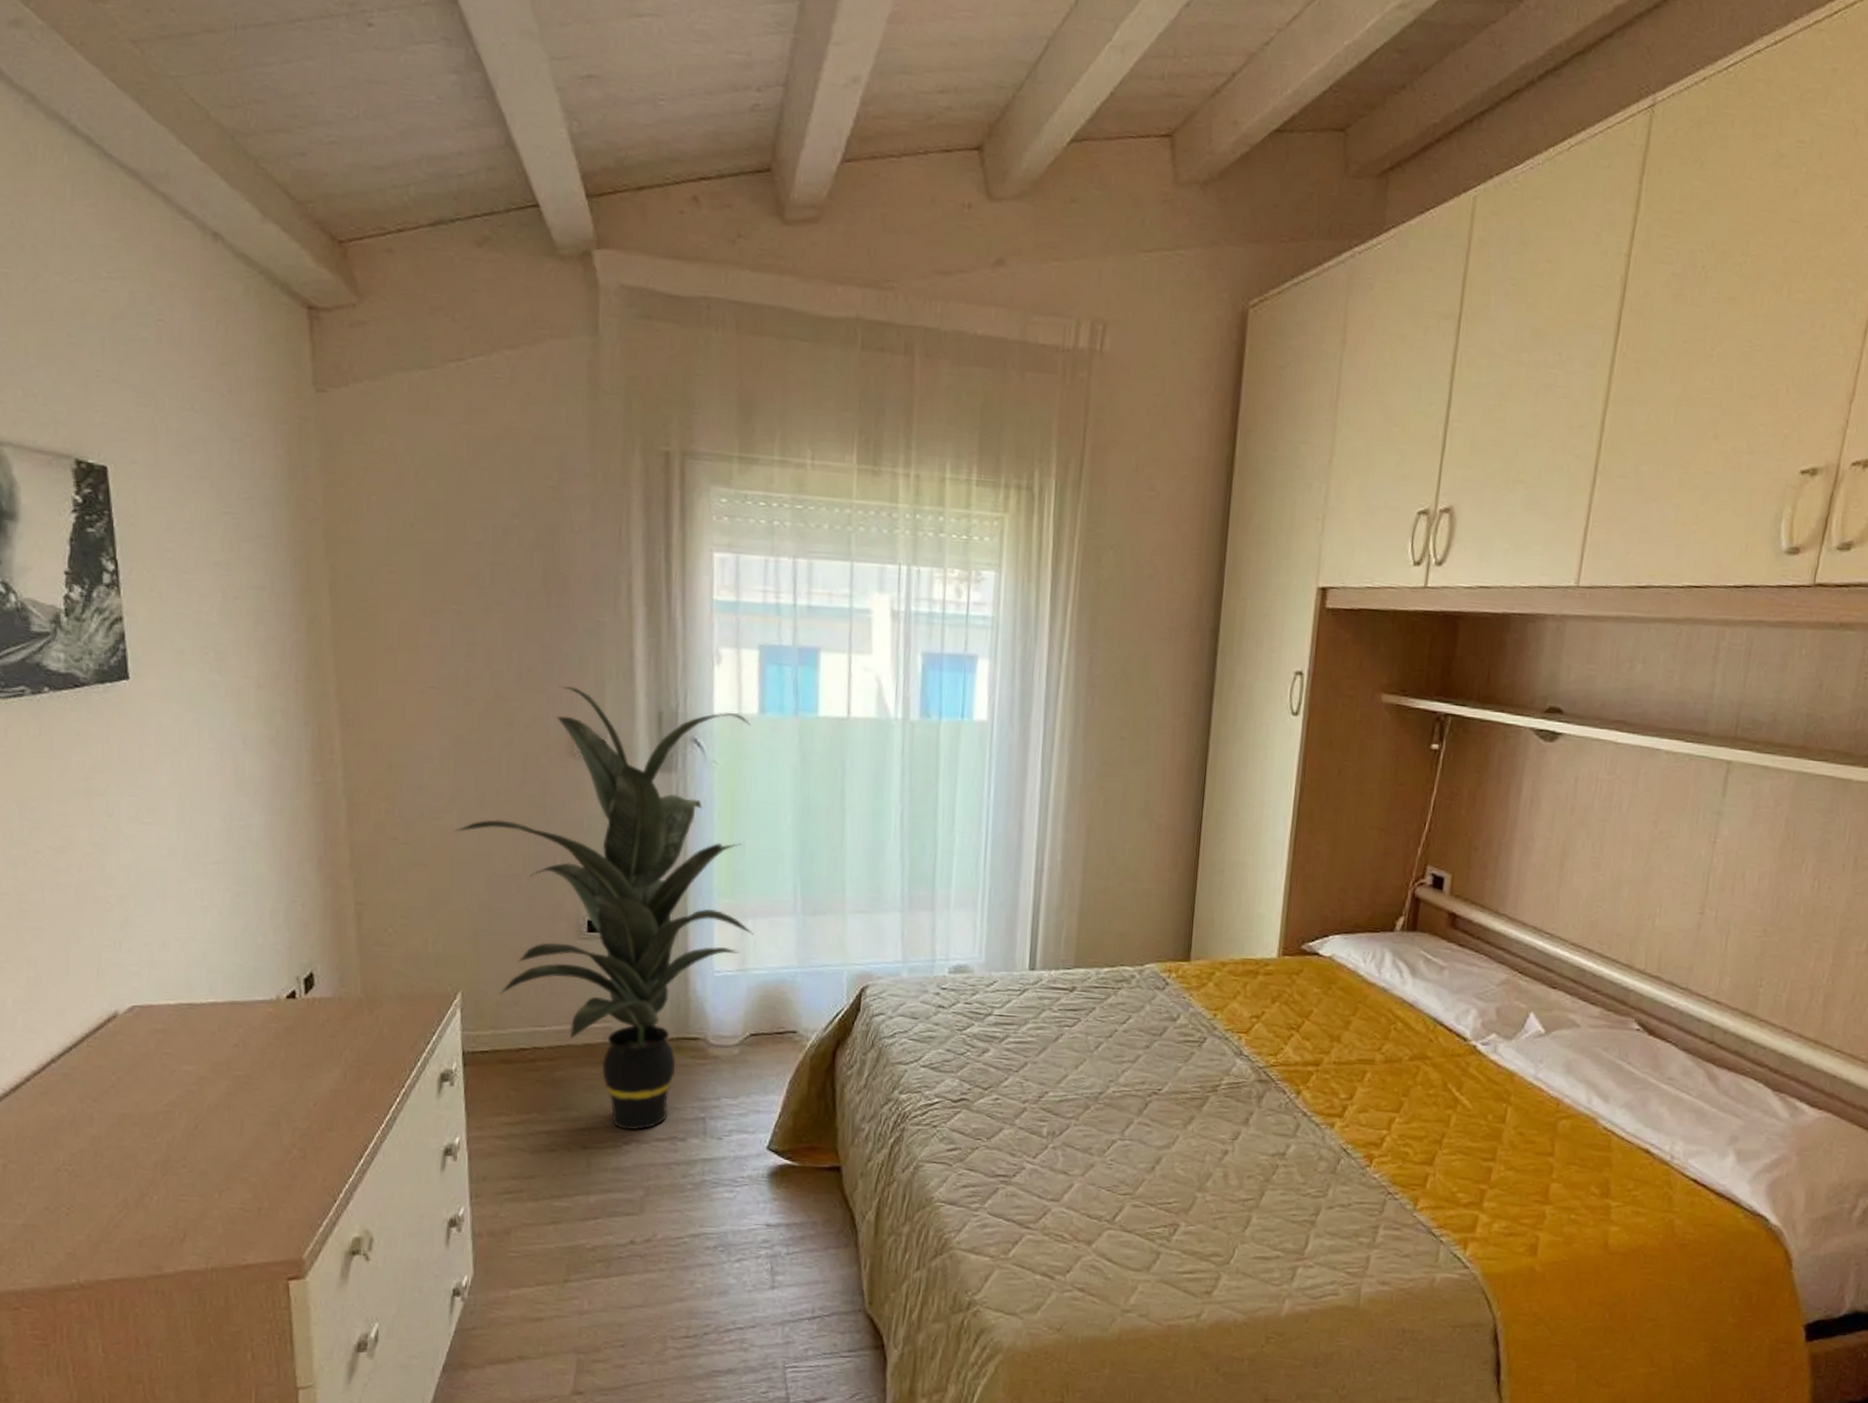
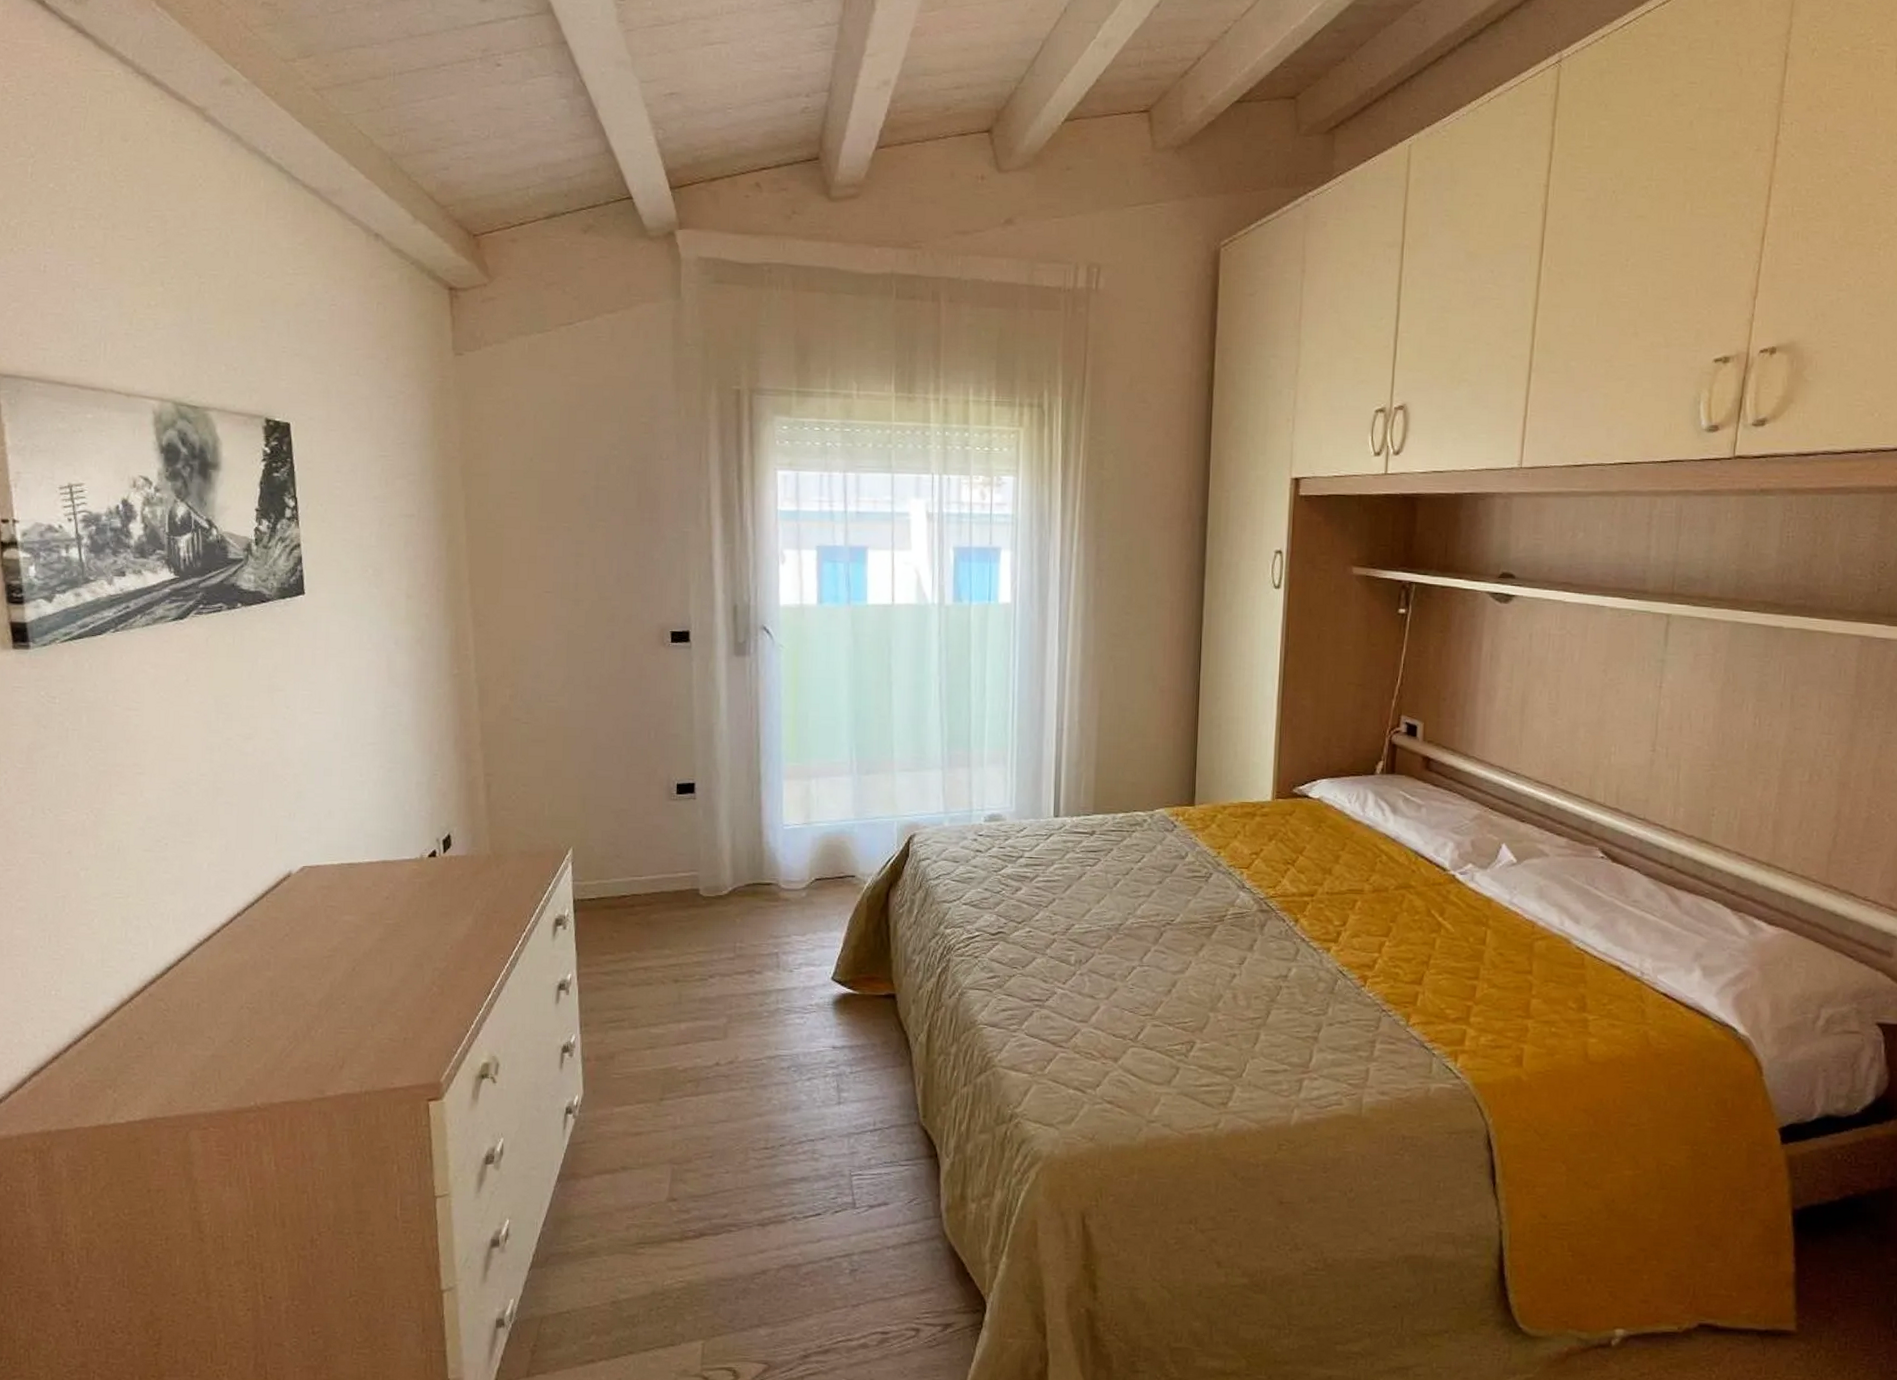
indoor plant: present [453,686,753,1130] -> none [565,587,816,965]

